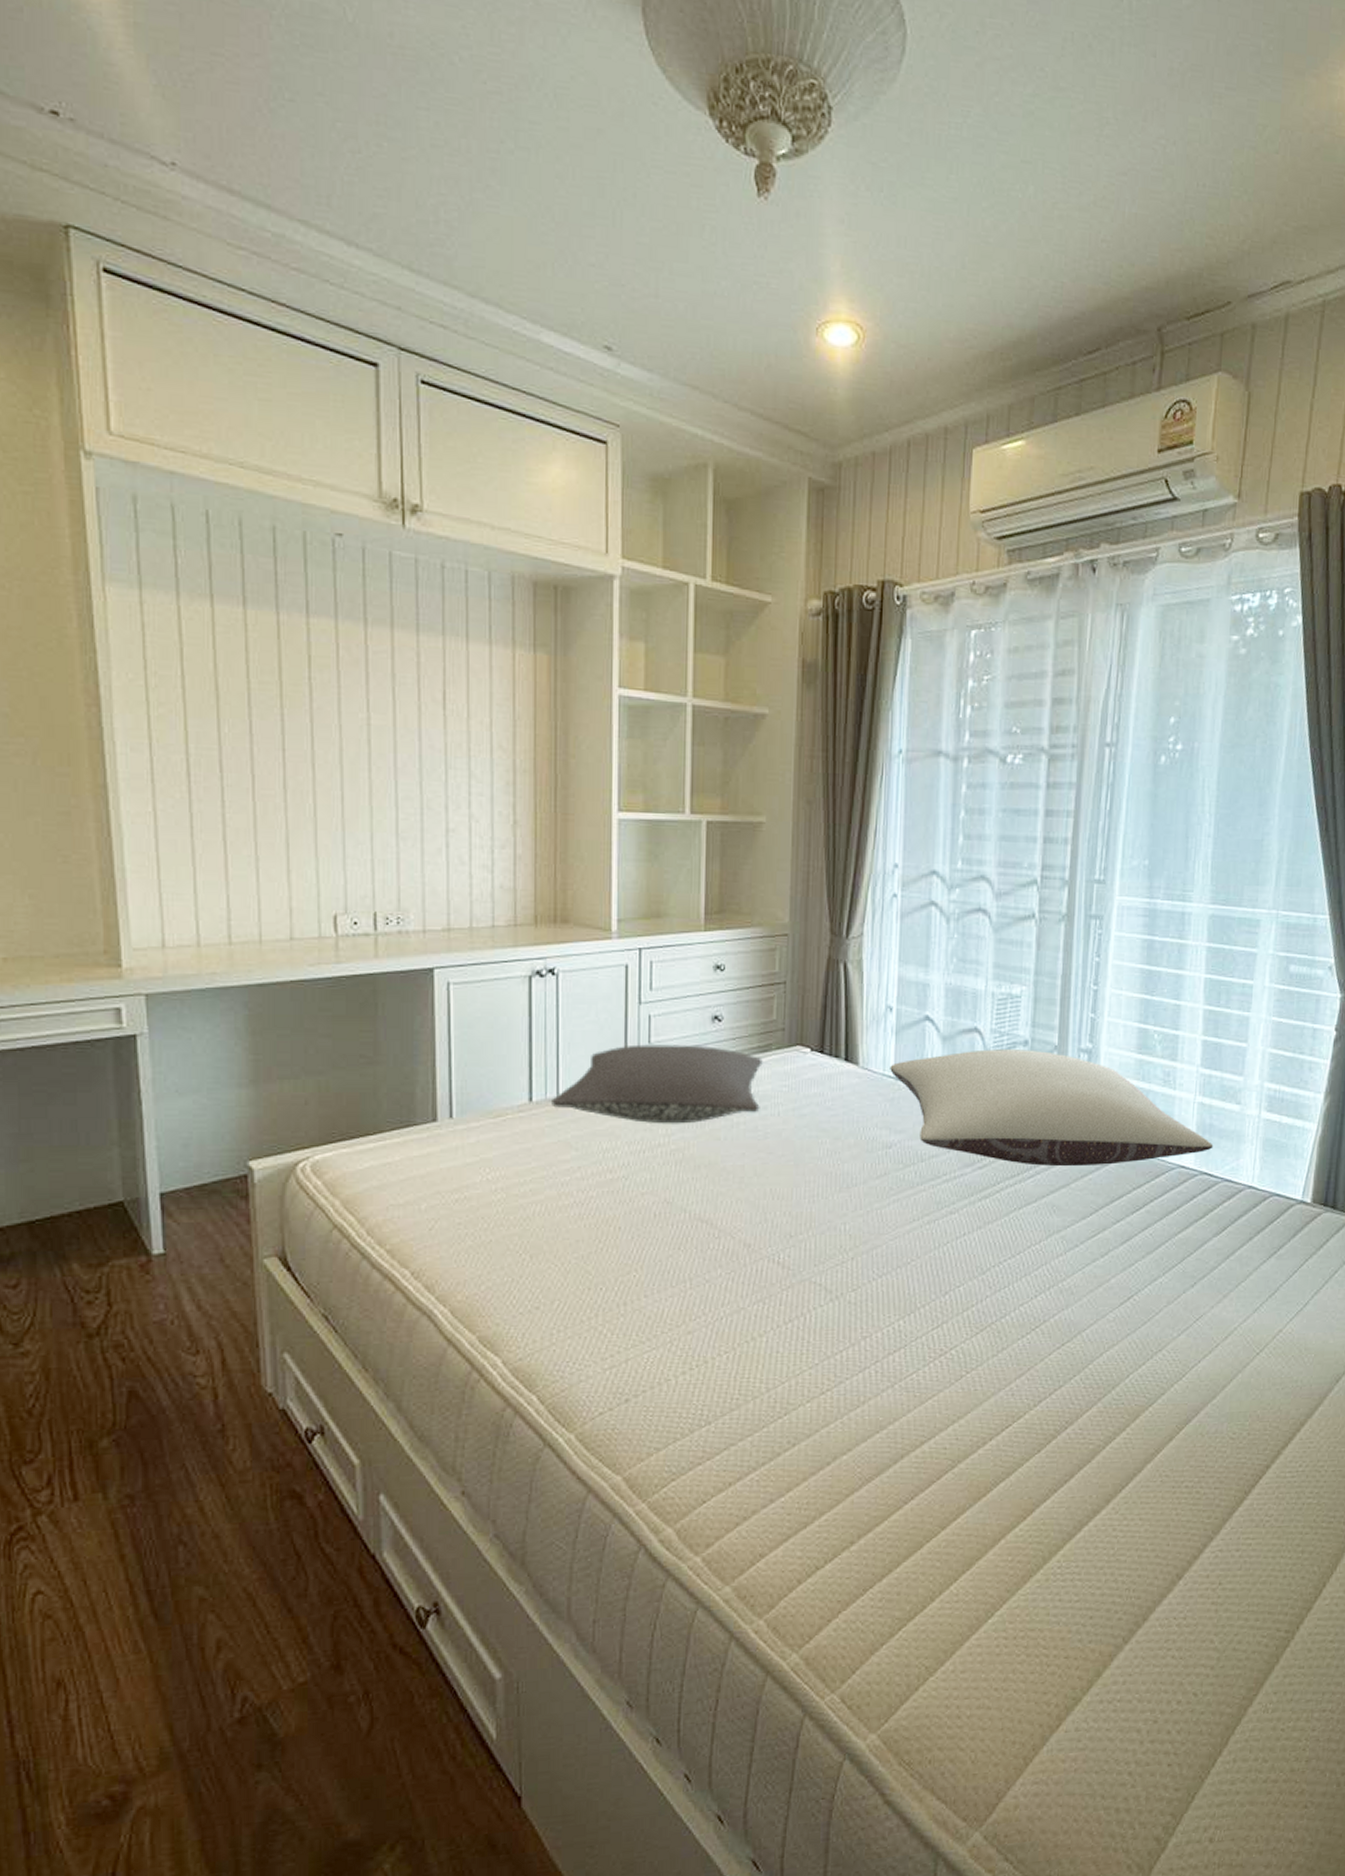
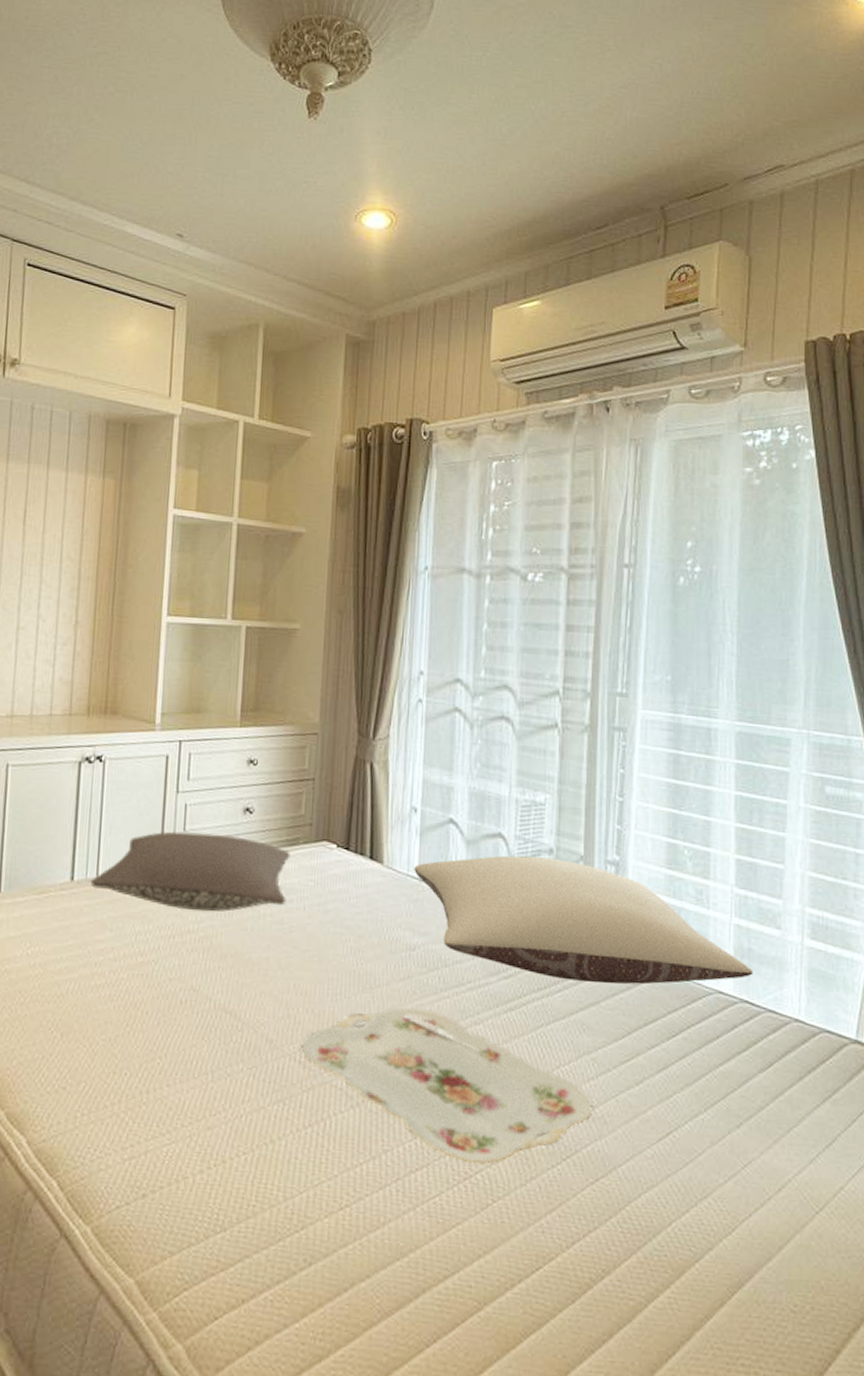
serving tray: none [779,1204,1061,1341] -> present [301,1008,593,1164]

